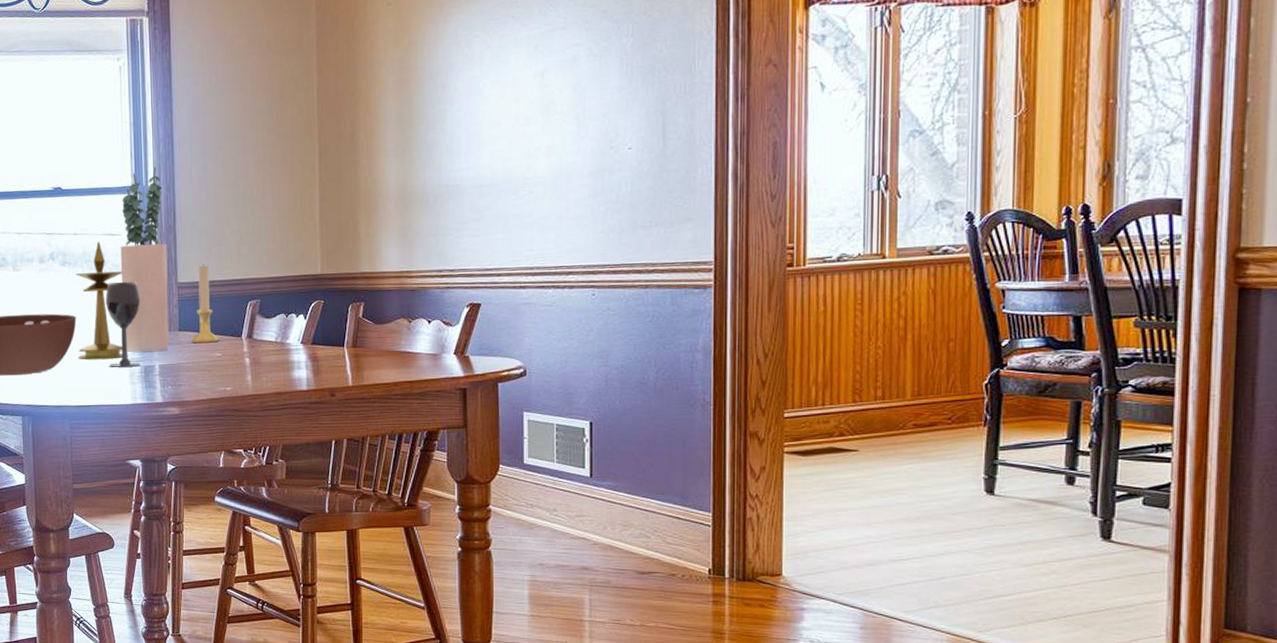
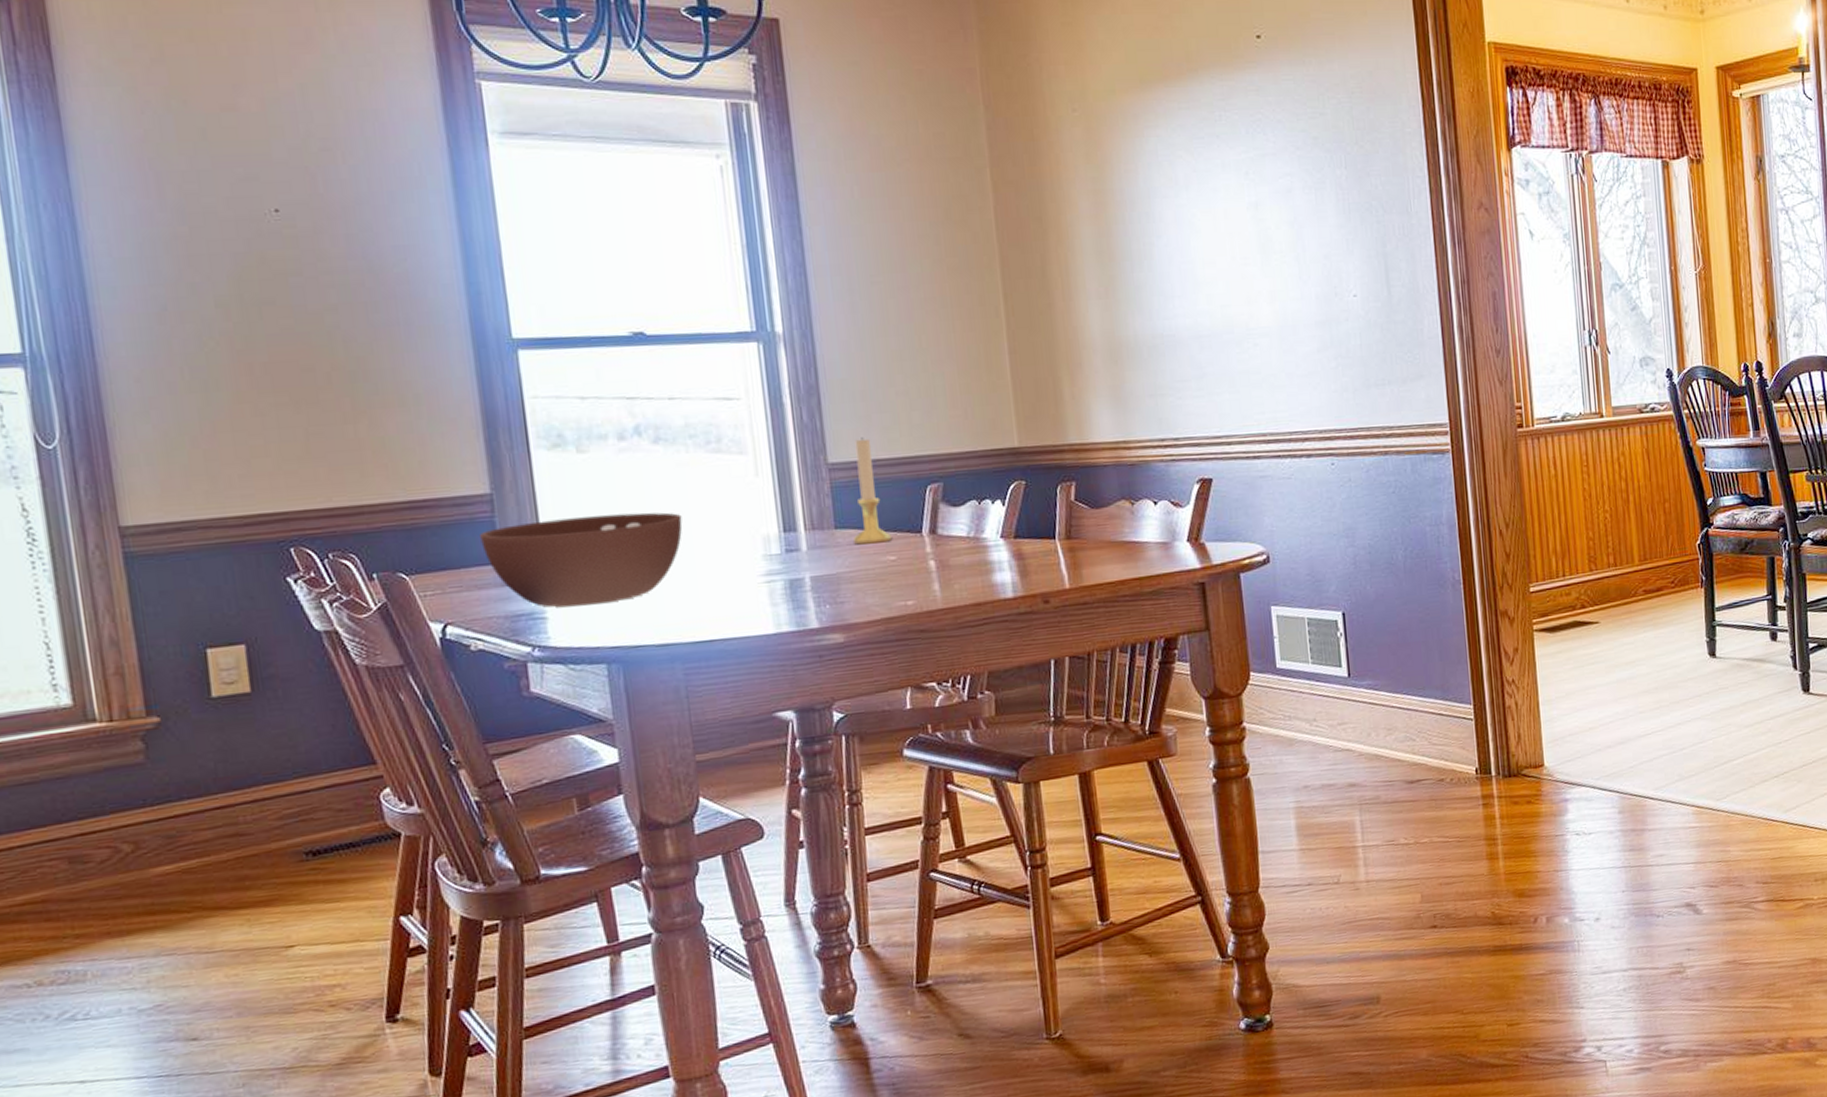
candlestick: present [76,241,124,359] -> none [676,408,756,576]
wine glass: present [106,281,141,367] -> none [724,463,784,584]
vase: present [120,166,170,353] -> none [738,305,824,563]

